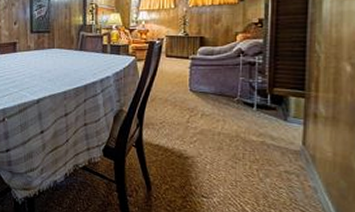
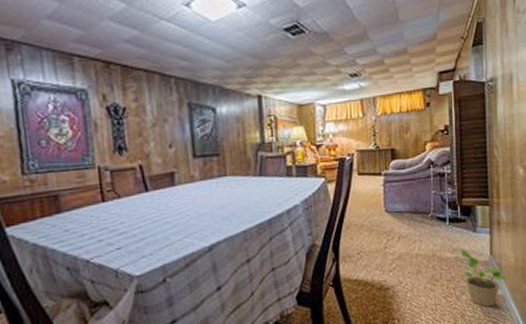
potted plant: none [267,134,323,195] -> present [460,249,508,307]

